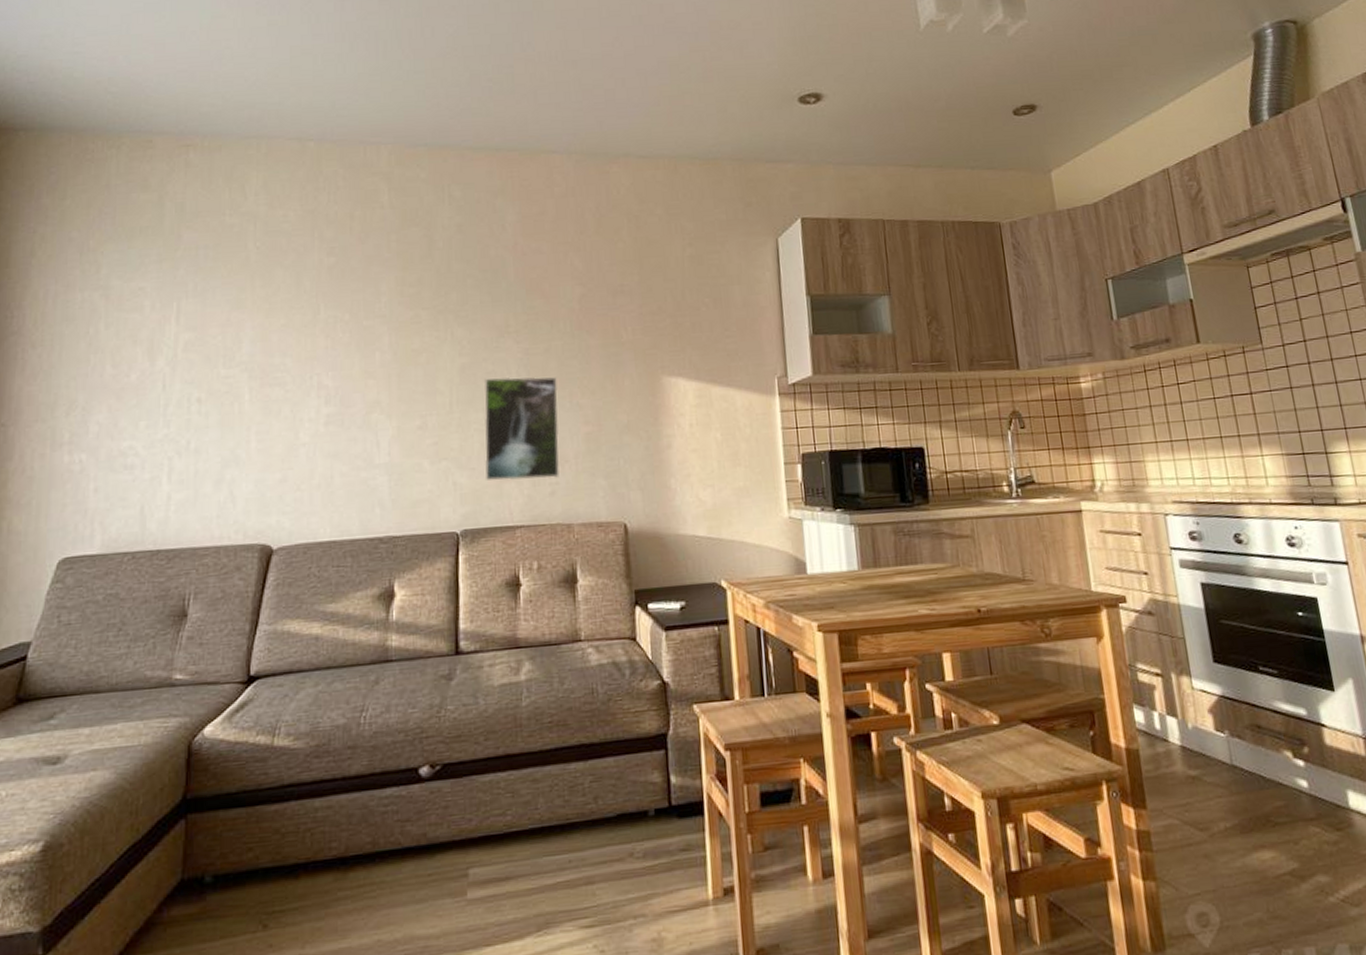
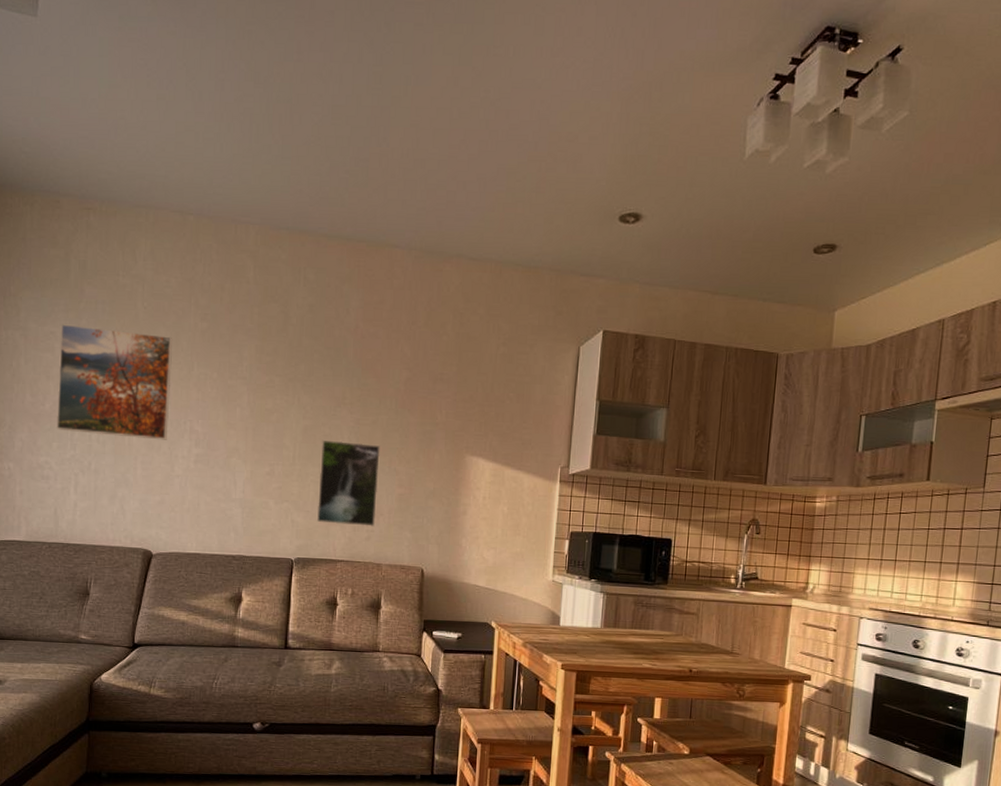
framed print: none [145,276,293,405] -> present [57,324,173,440]

